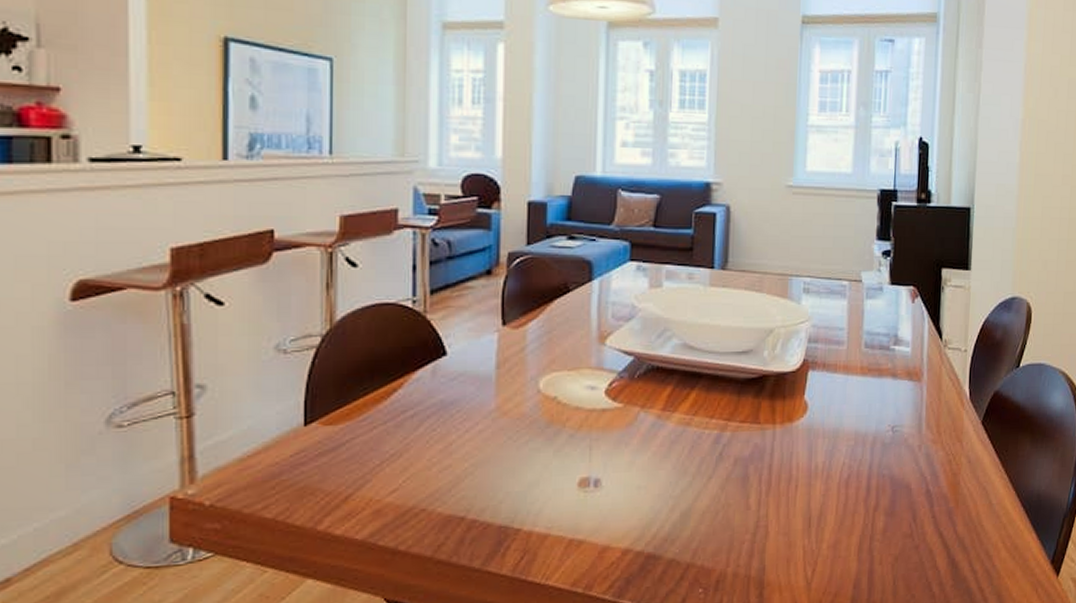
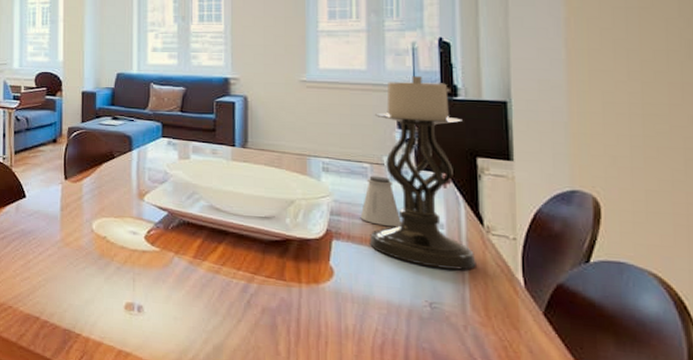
saltshaker: none [836,294,873,349] -> present [360,175,401,226]
candle holder: none [842,180,934,389] -> present [369,76,476,270]

